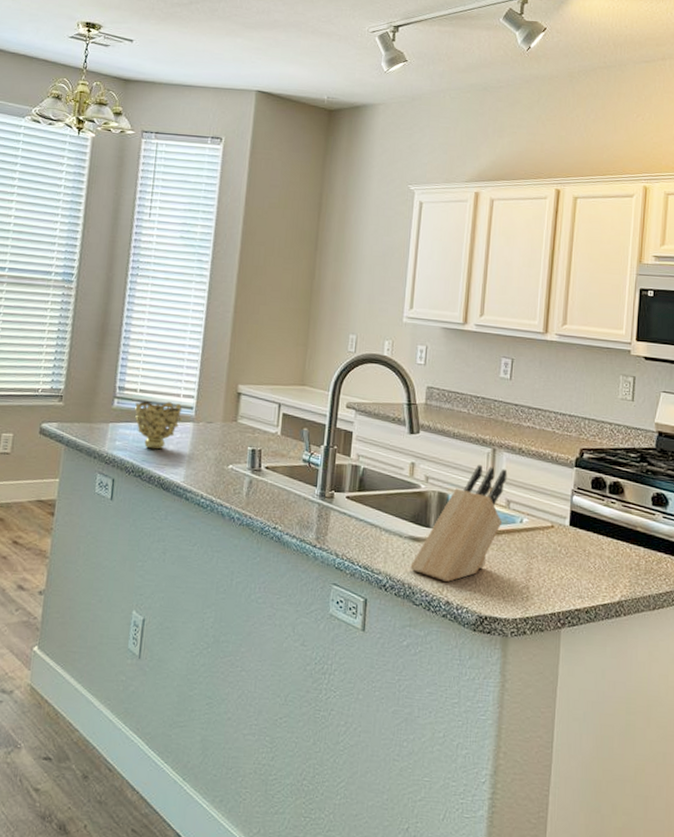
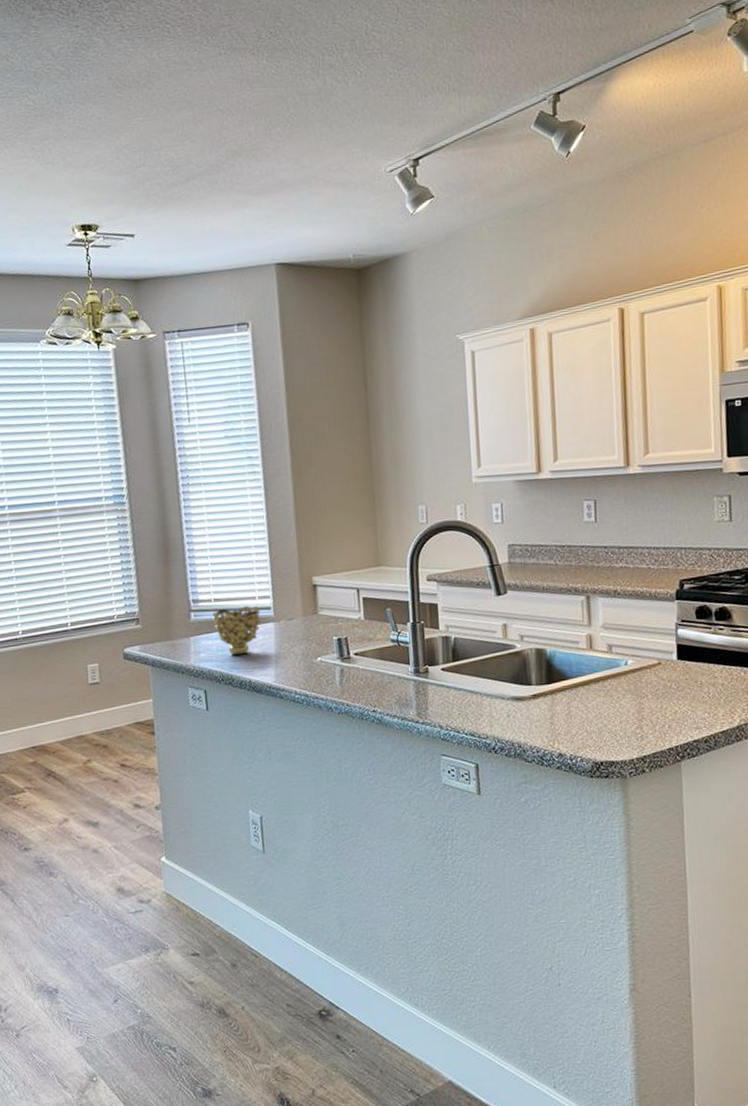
knife block: present [410,464,508,582] -> none [517,614,607,735]

